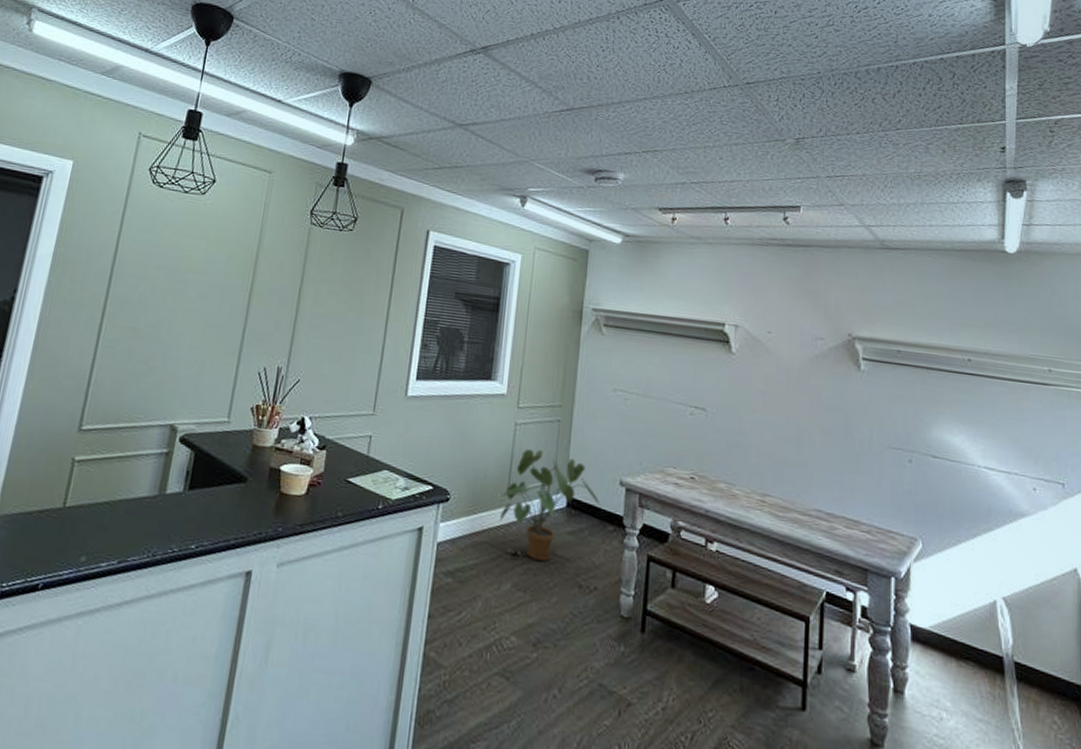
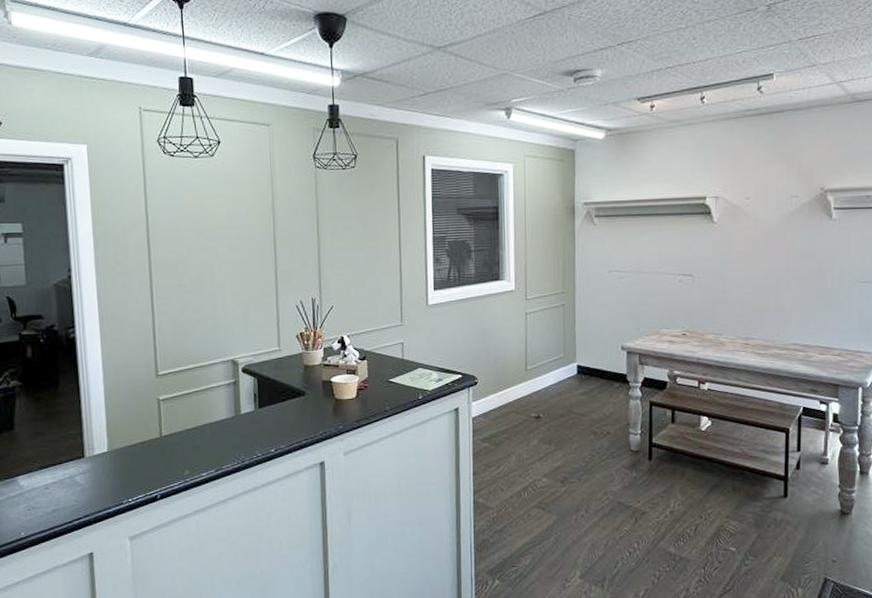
house plant: present [499,449,602,562] -> none [521,331,608,420]

